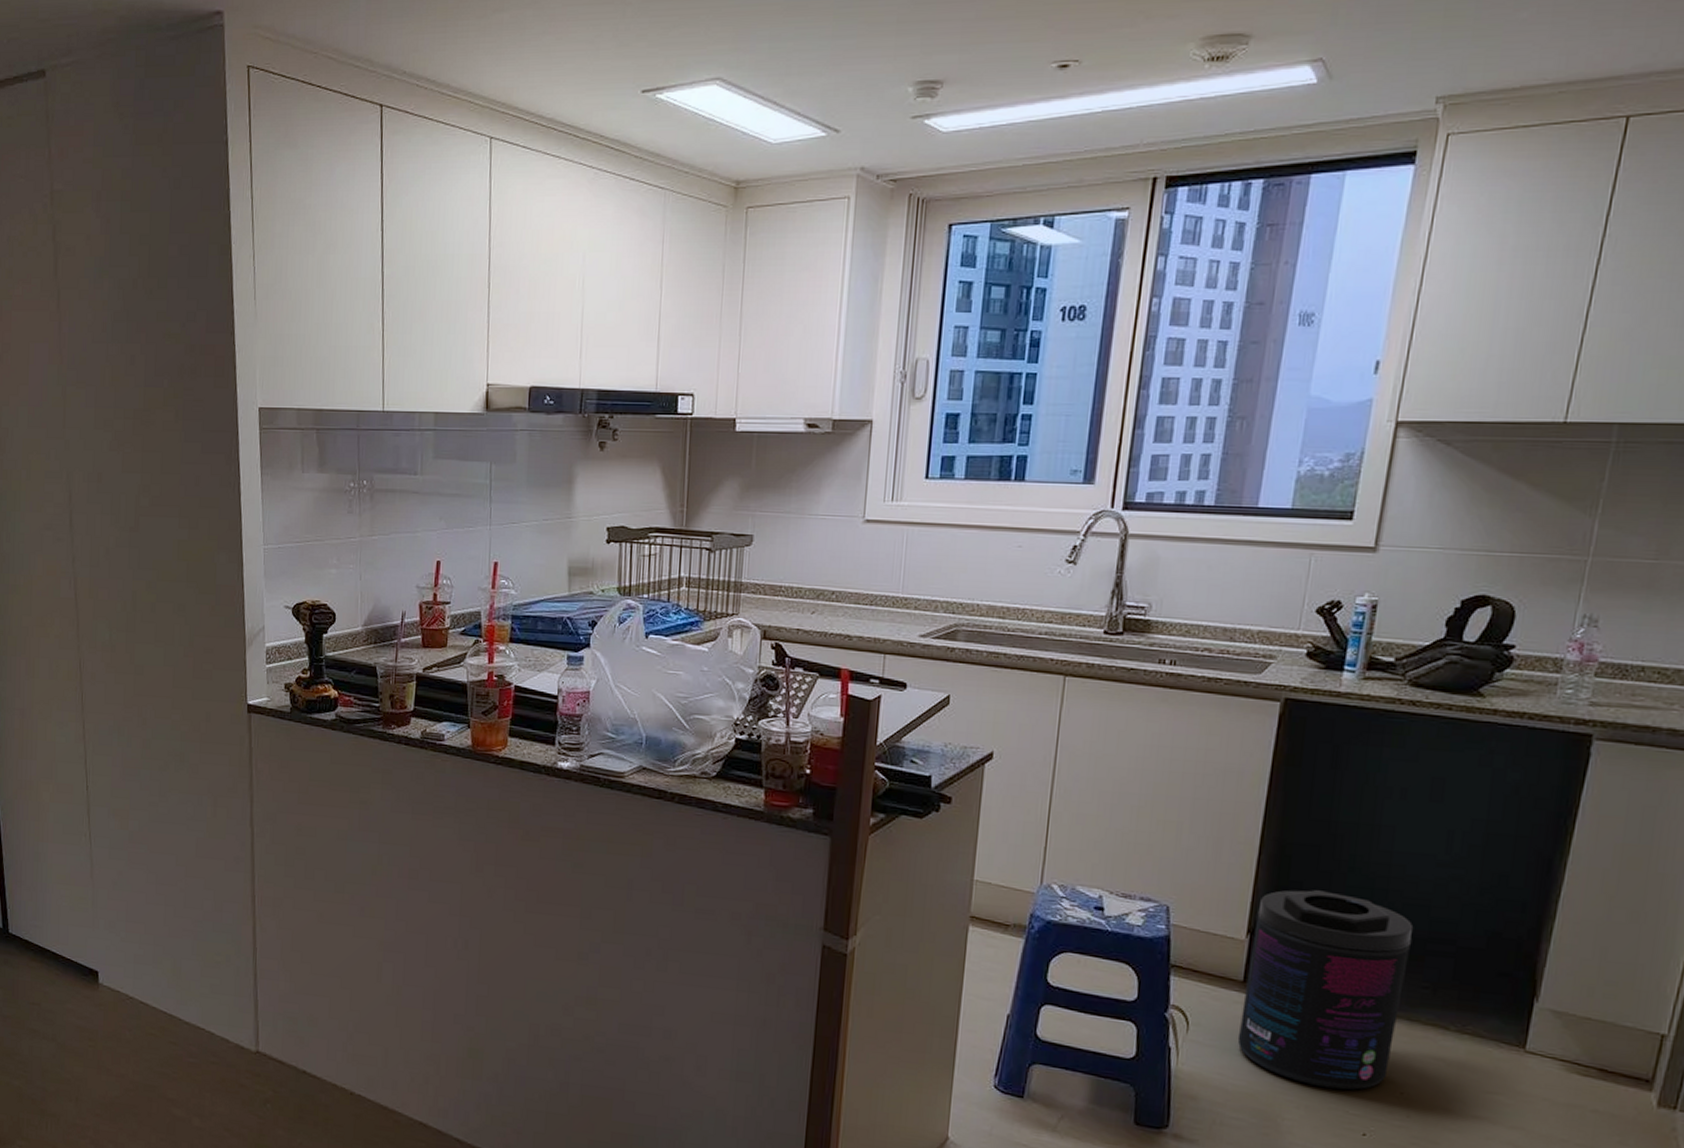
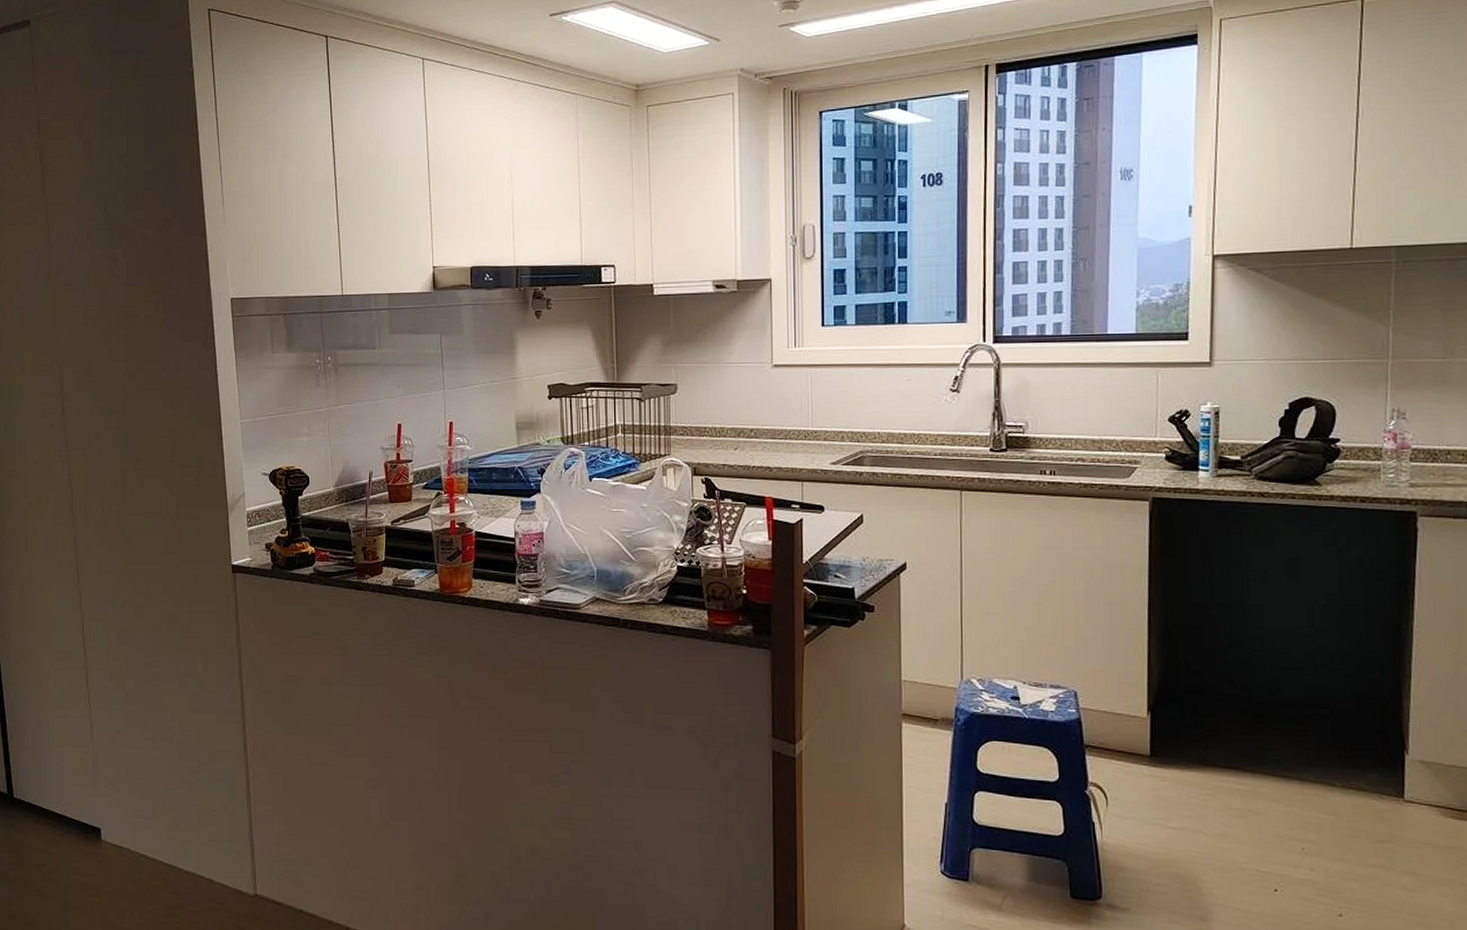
supplement container: present [1237,890,1412,1090] -> none [1152,667,1291,850]

